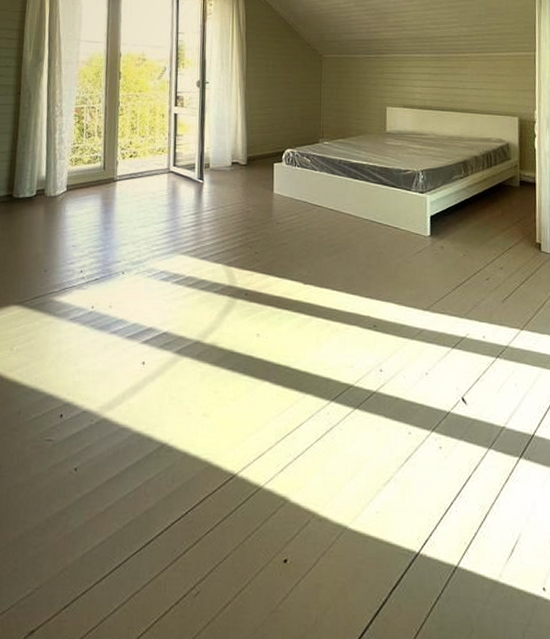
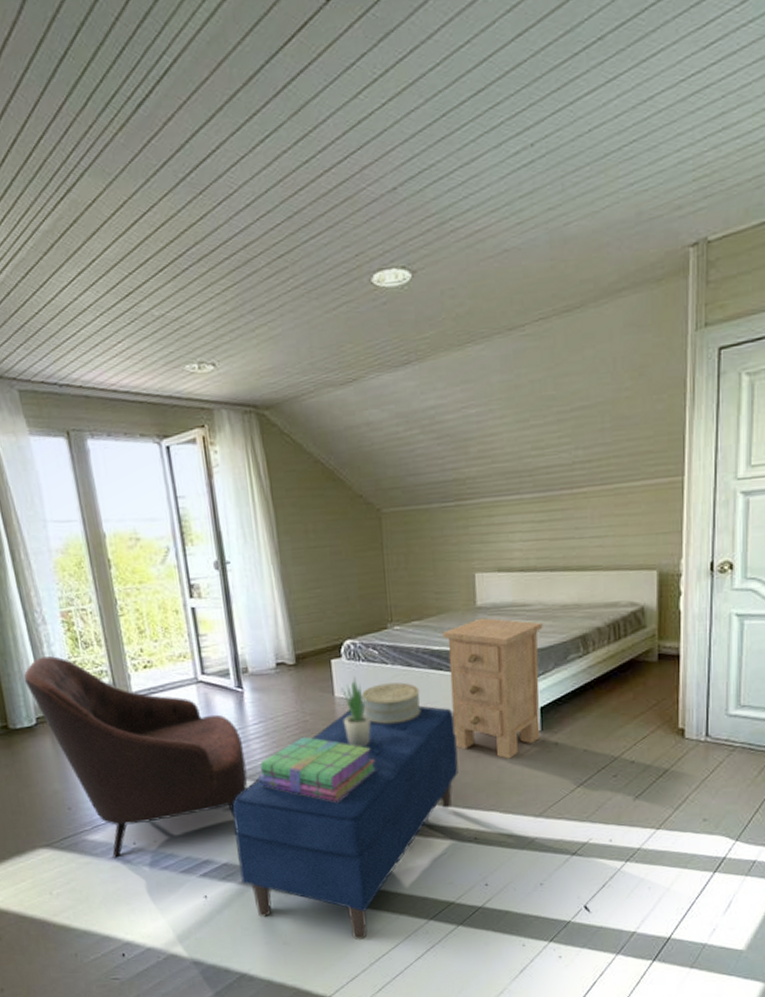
armchair: none [34,141,197,320] -> present [24,656,248,858]
bench: none [176,200,364,416] -> present [232,703,459,940]
stack of books: none [204,224,299,284] -> present [258,736,376,802]
potted plant: none [278,178,299,237] -> present [341,676,371,748]
decorative box: none [294,186,339,219] -> present [362,682,420,724]
nightstand: none [360,141,435,257] -> present [442,617,543,759]

